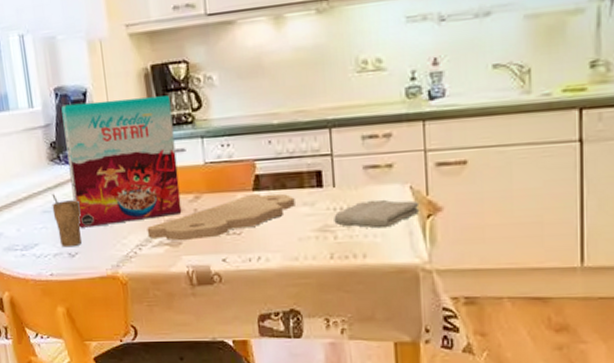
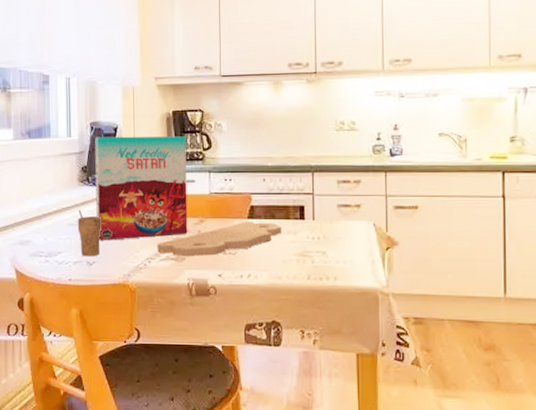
washcloth: present [334,199,420,229] -> none [312,232,381,256]

